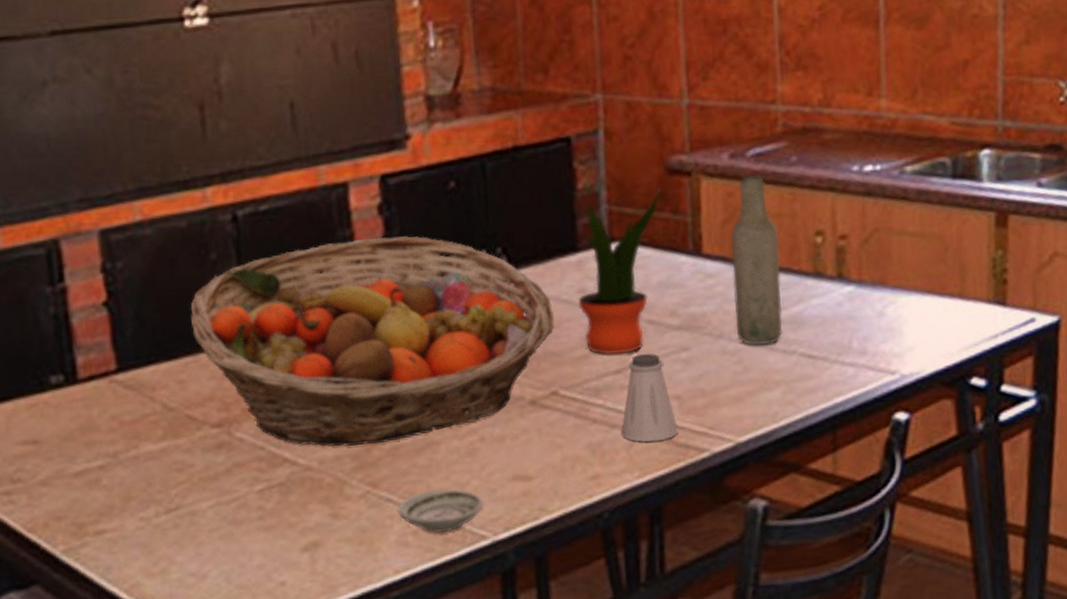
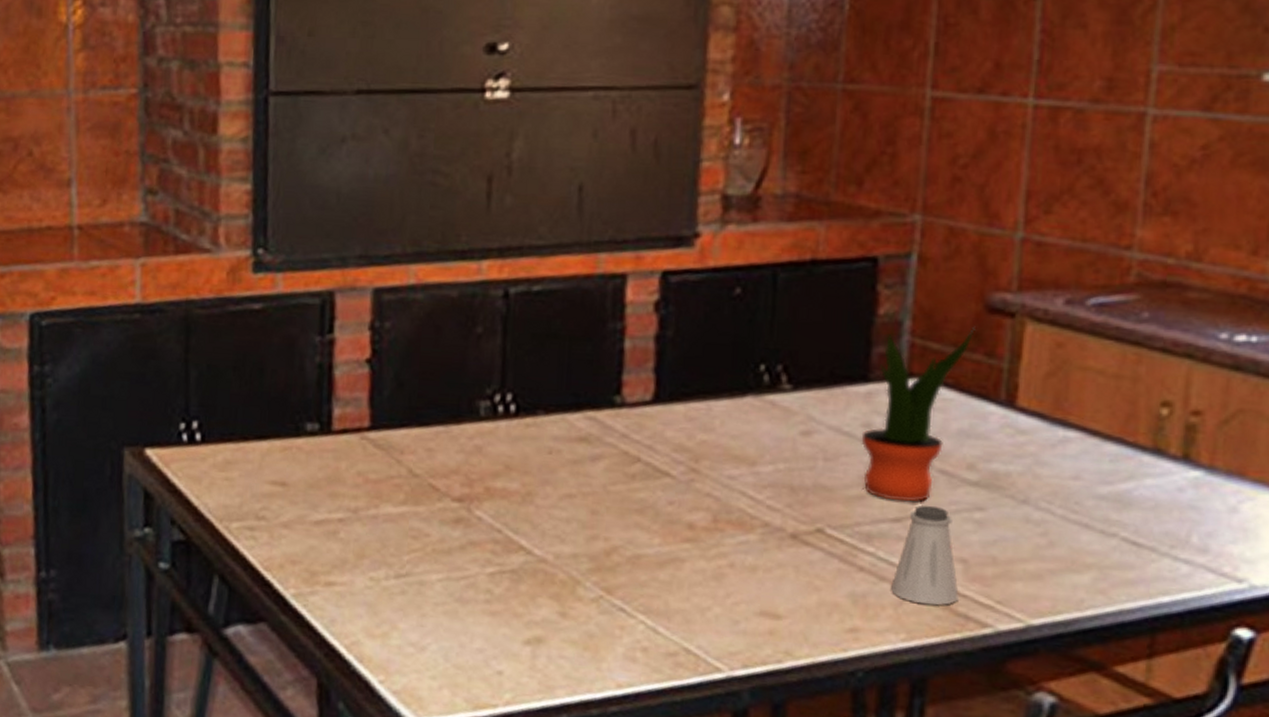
fruit basket: present [190,236,555,447] -> none [447,333,832,549]
saucer: present [397,489,484,534] -> none [629,608,724,656]
bottle: present [731,174,783,346] -> none [1045,326,1115,521]

